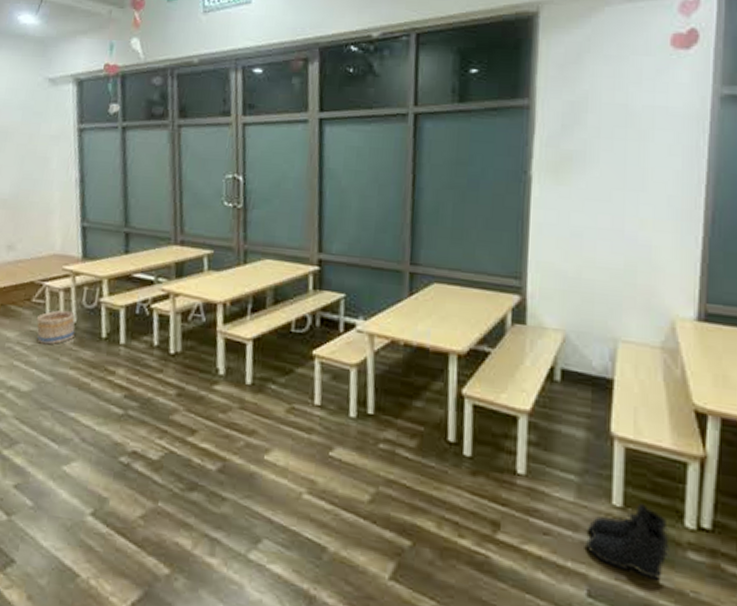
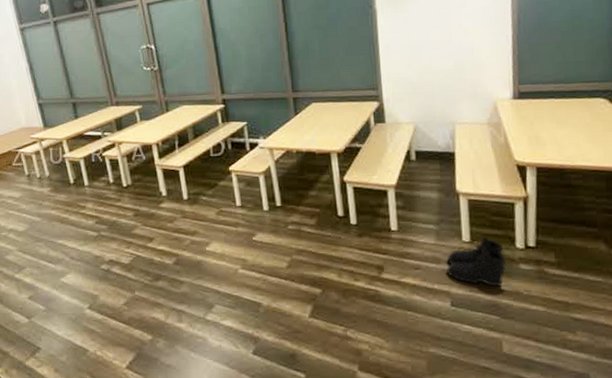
basket: present [36,310,75,345] -> none [18,167,50,195]

